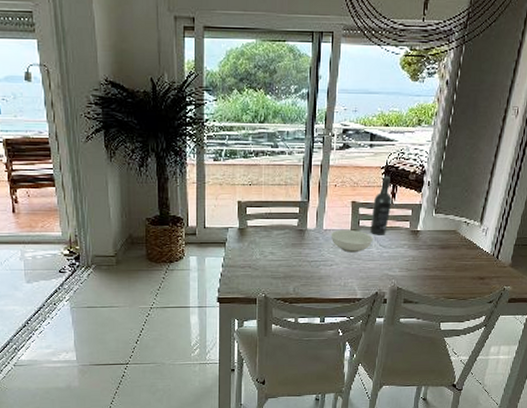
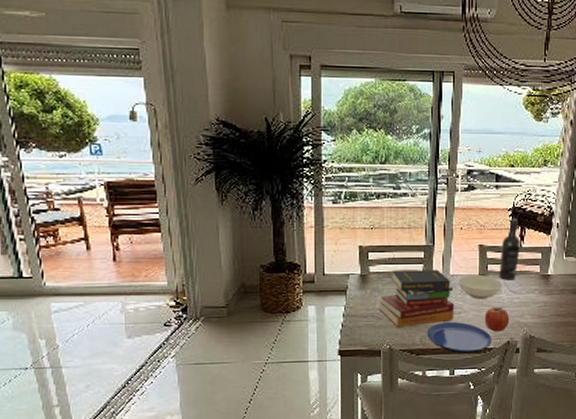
books: none [255,224,327,277] -> present [378,269,455,327]
plate: none [300,273,361,303] -> present [427,321,492,354]
fruit: none [355,260,379,283] -> present [484,307,510,332]

